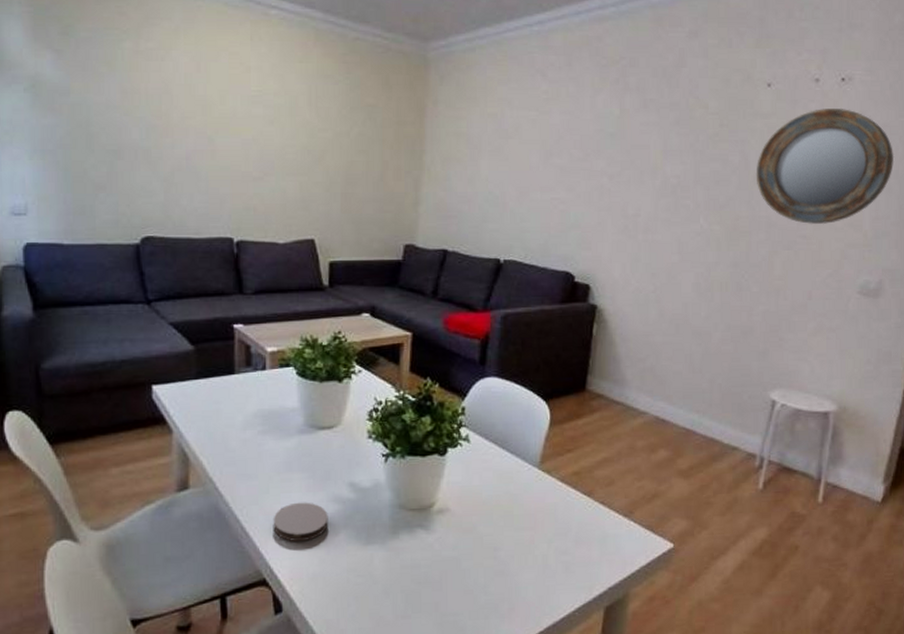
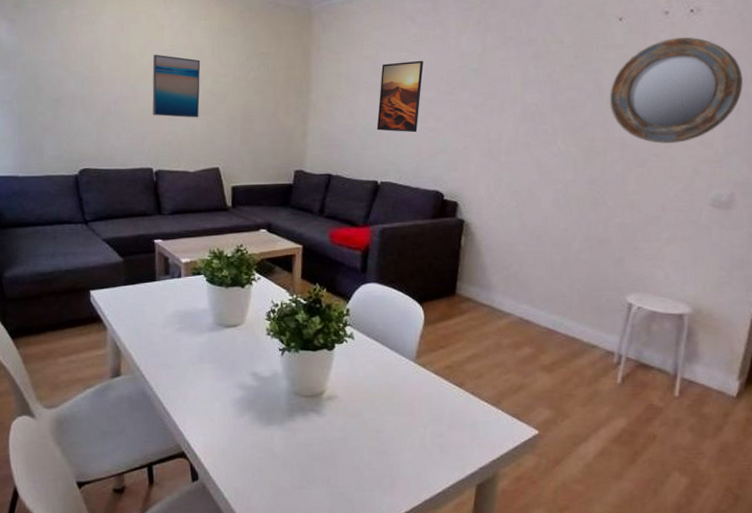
wall art: none [234,101,294,179] -> present [152,54,201,118]
coaster: present [273,502,328,542] -> none [189,388,235,422]
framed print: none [500,121,554,204] -> present [377,60,424,133]

